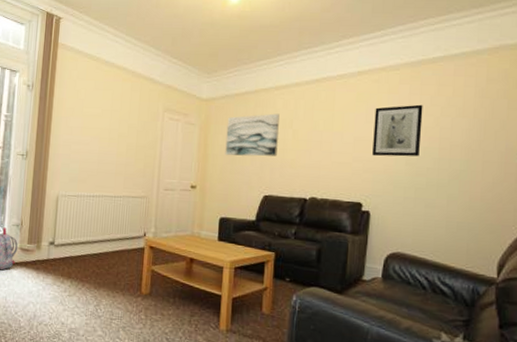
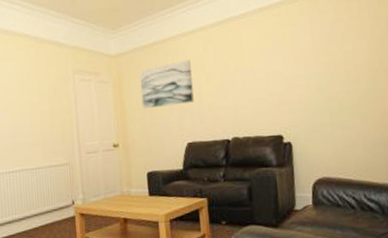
wall art: present [372,104,423,157] -> none [280,32,328,88]

